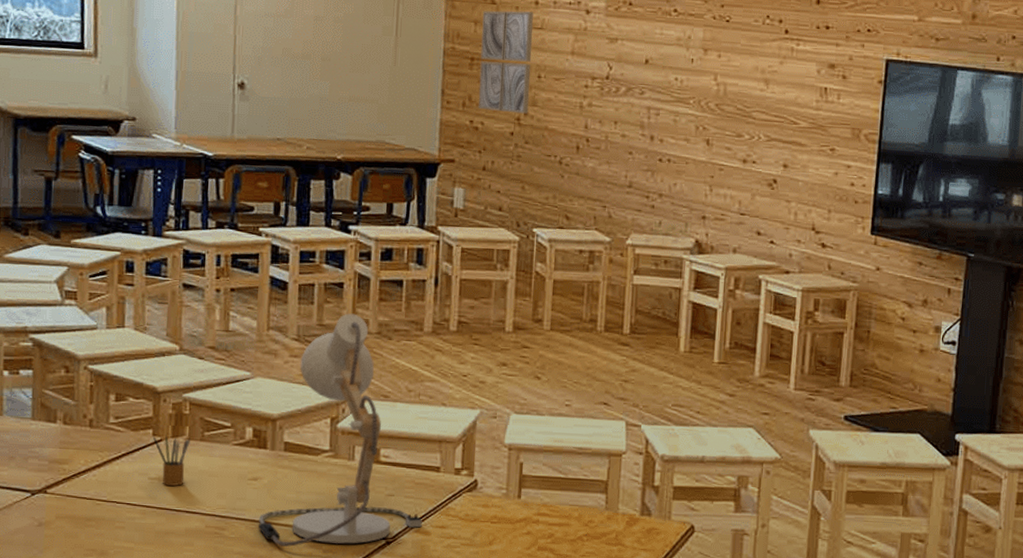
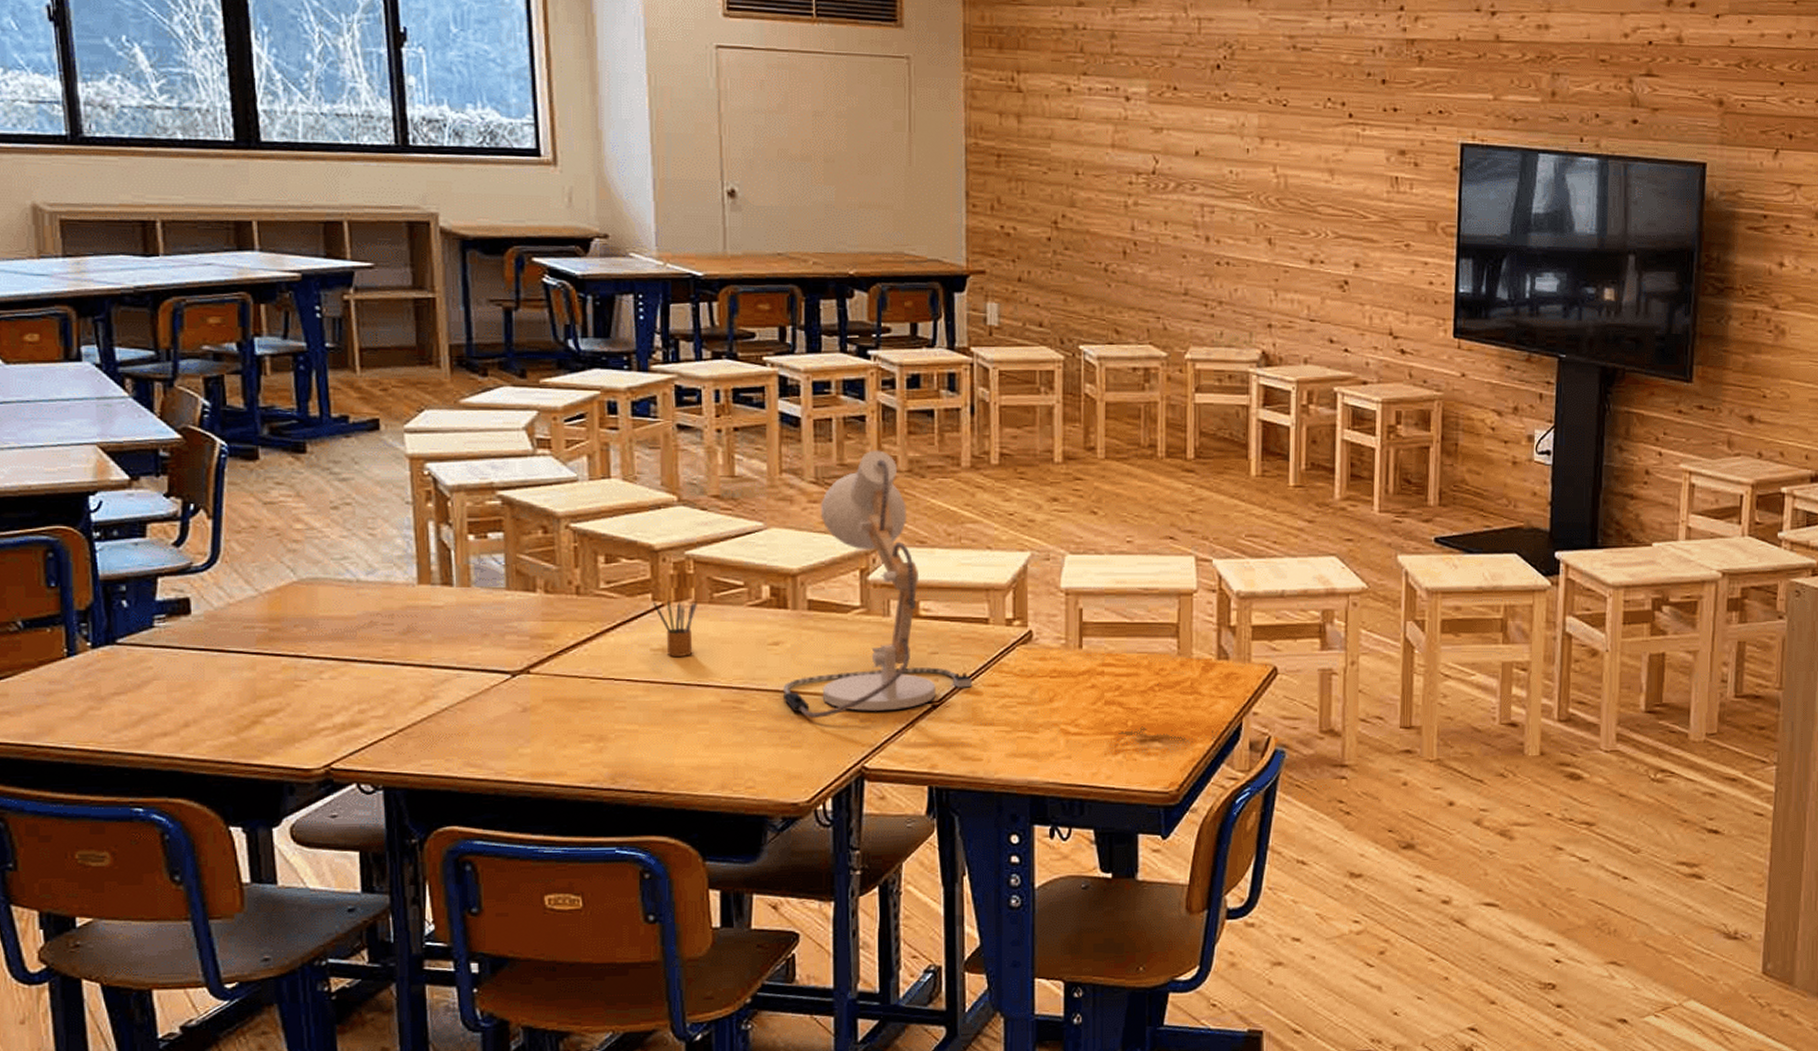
wall art: present [478,10,534,114] -> none [1008,99,1067,216]

